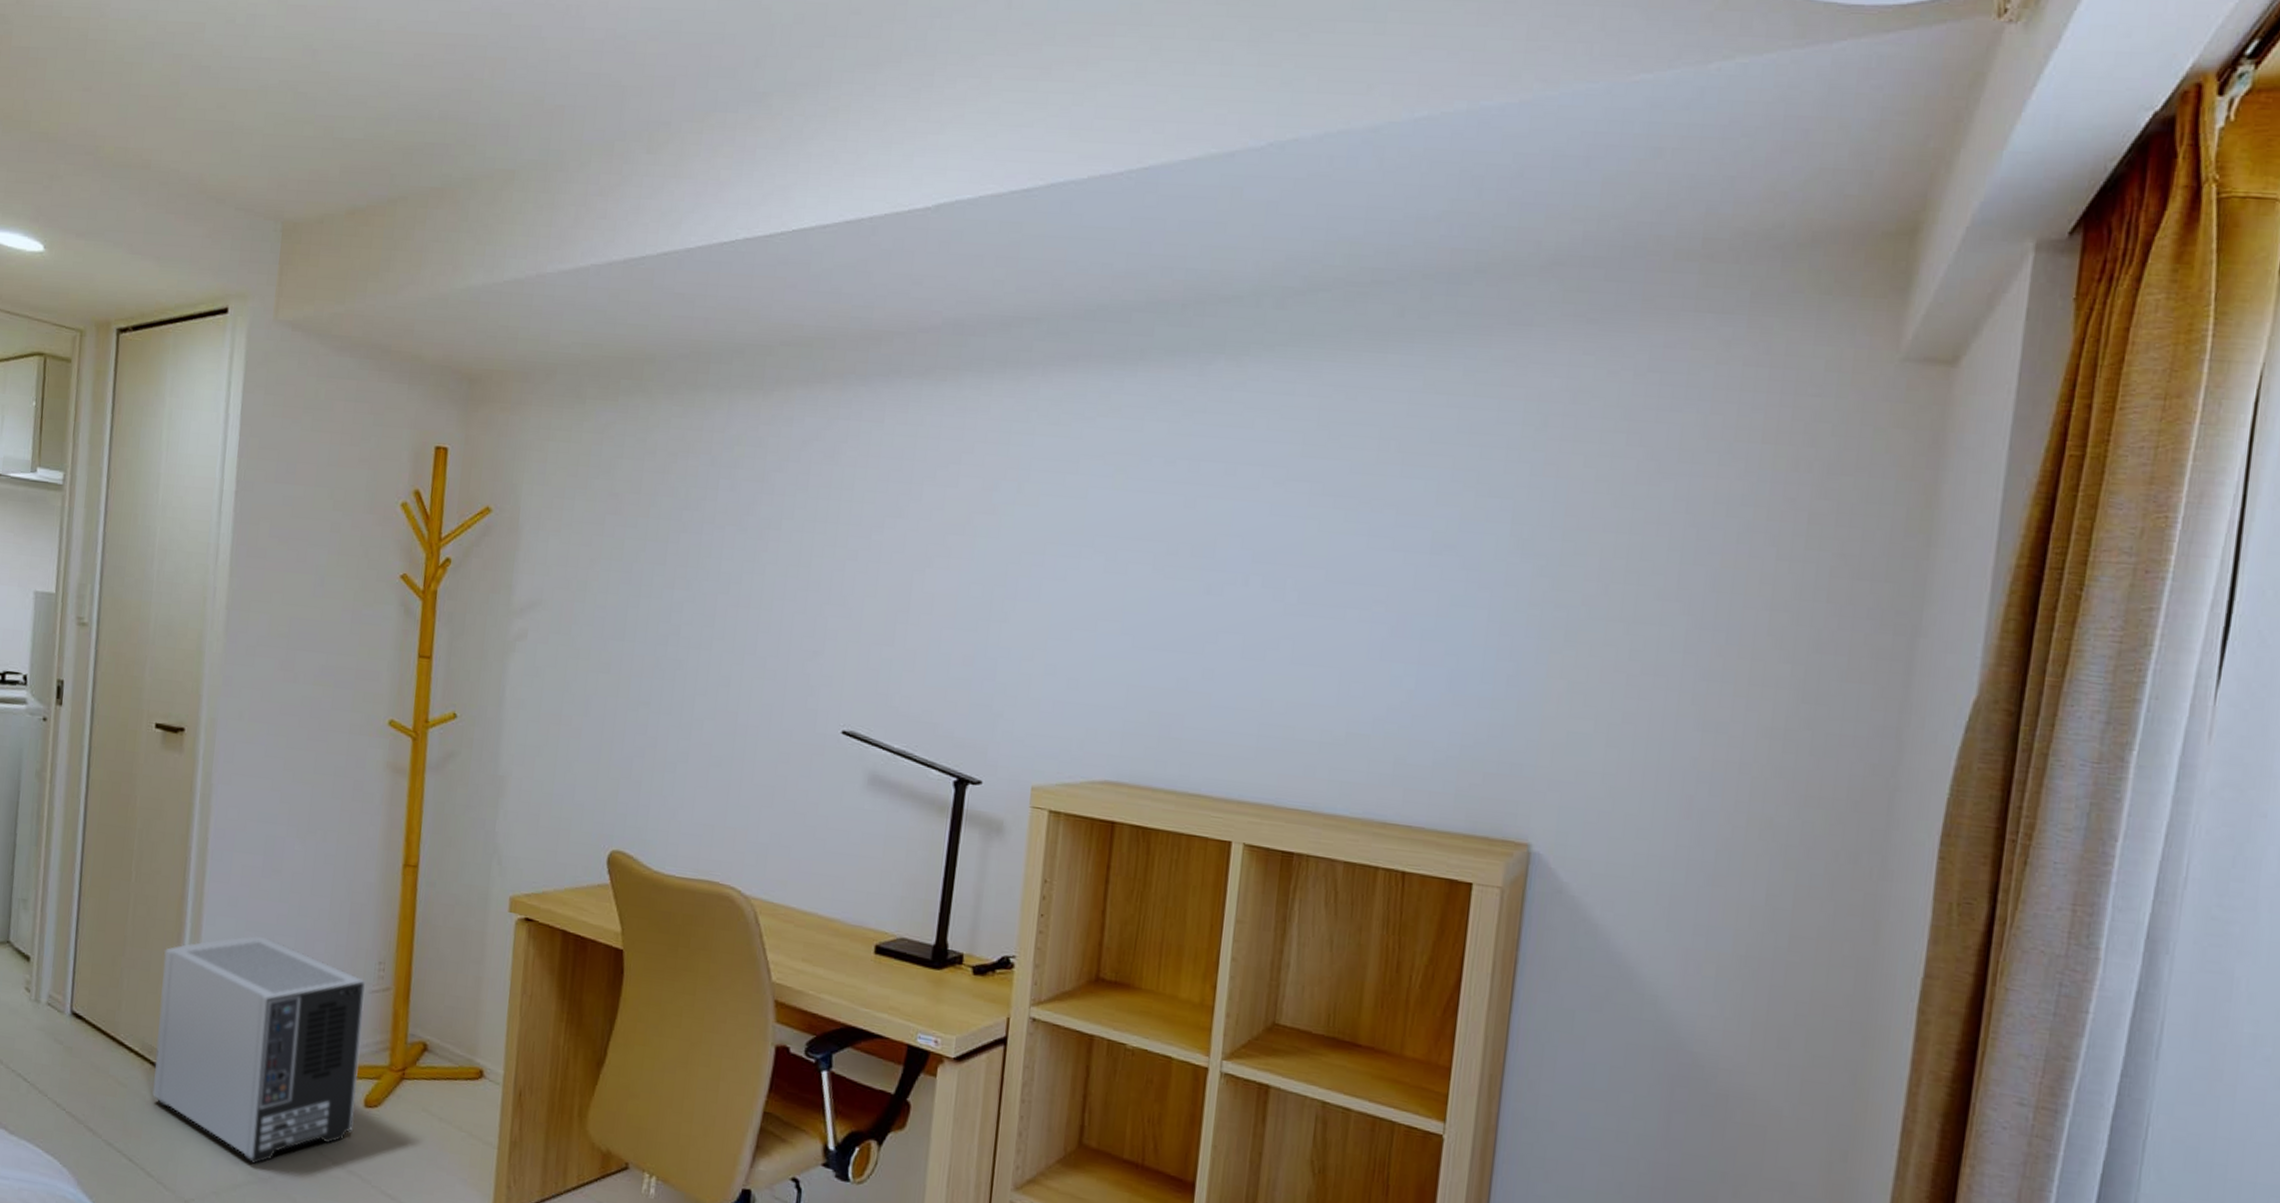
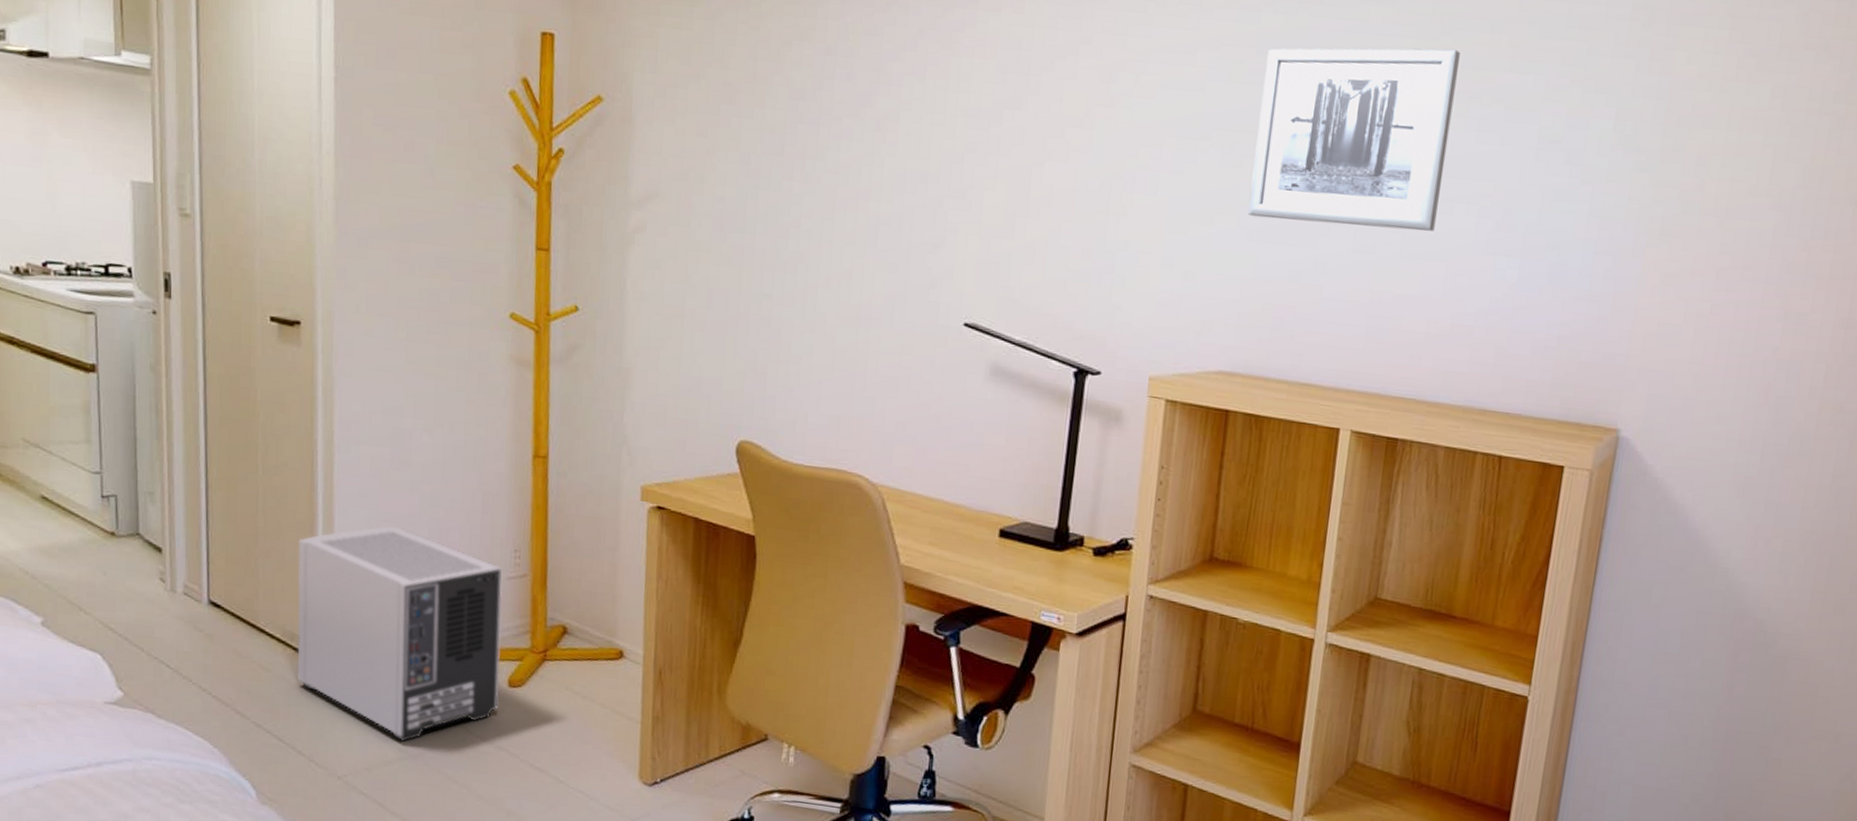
wall art: none [1133,454,1348,638] -> present [1248,48,1460,231]

